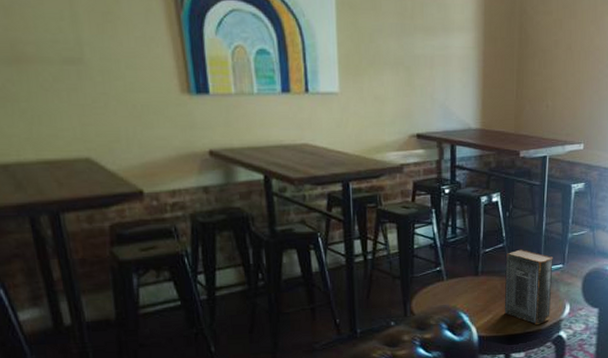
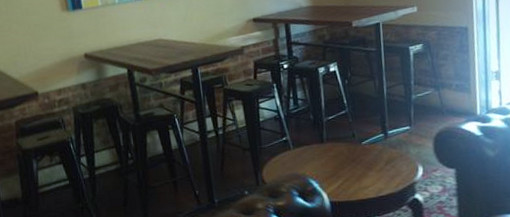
book: present [504,249,553,324] -> none [349,114,403,188]

